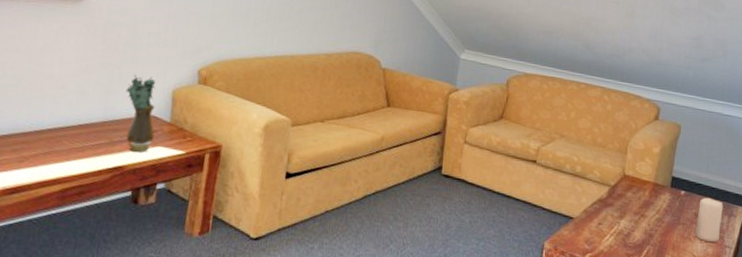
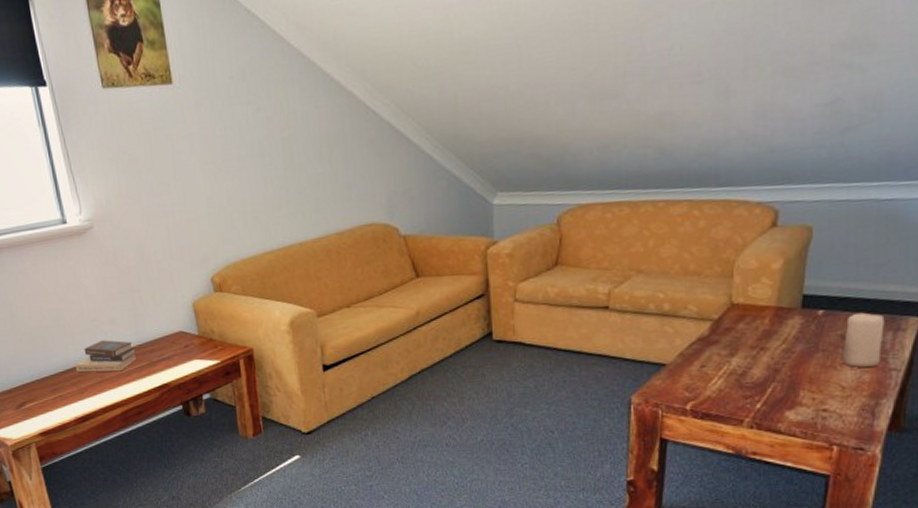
books: none [22,110,99,146] -> present [75,340,137,373]
vase: present [125,75,156,152] -> none [150,293,189,368]

